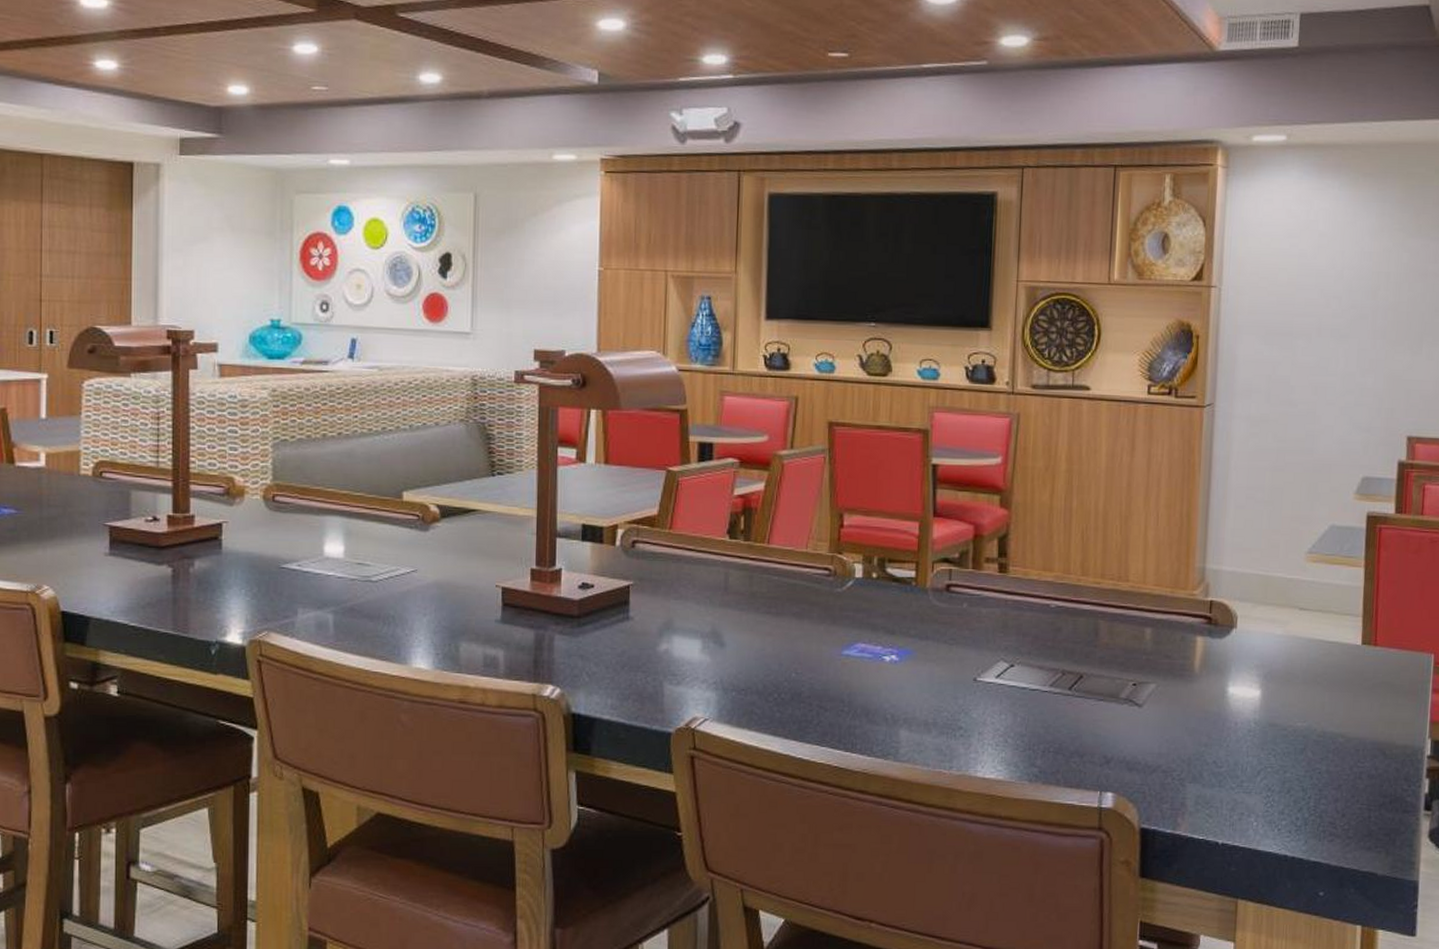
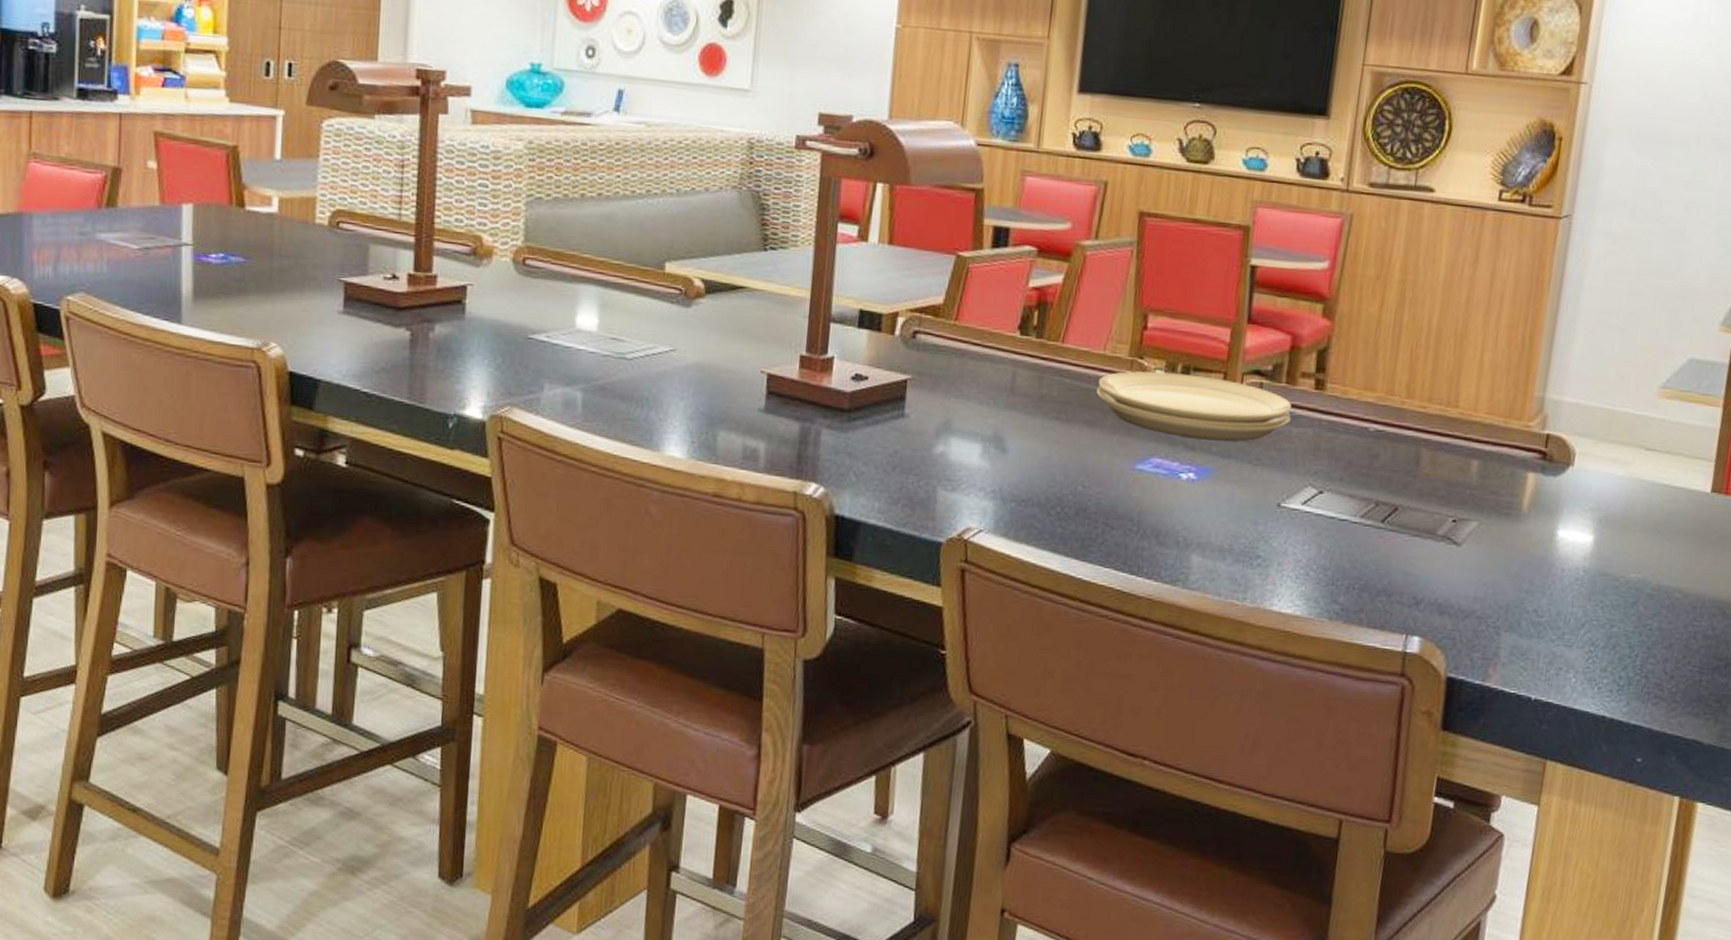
plate: none [802,565,980,625] -> present [1096,371,1292,442]

